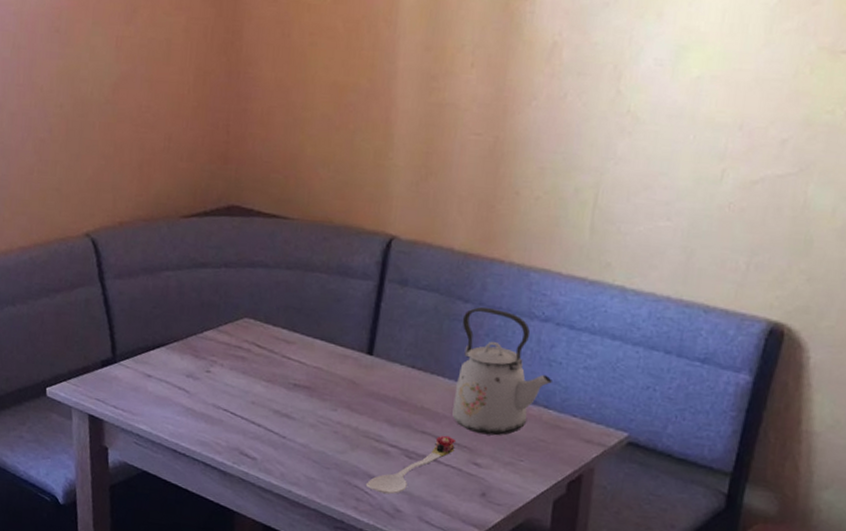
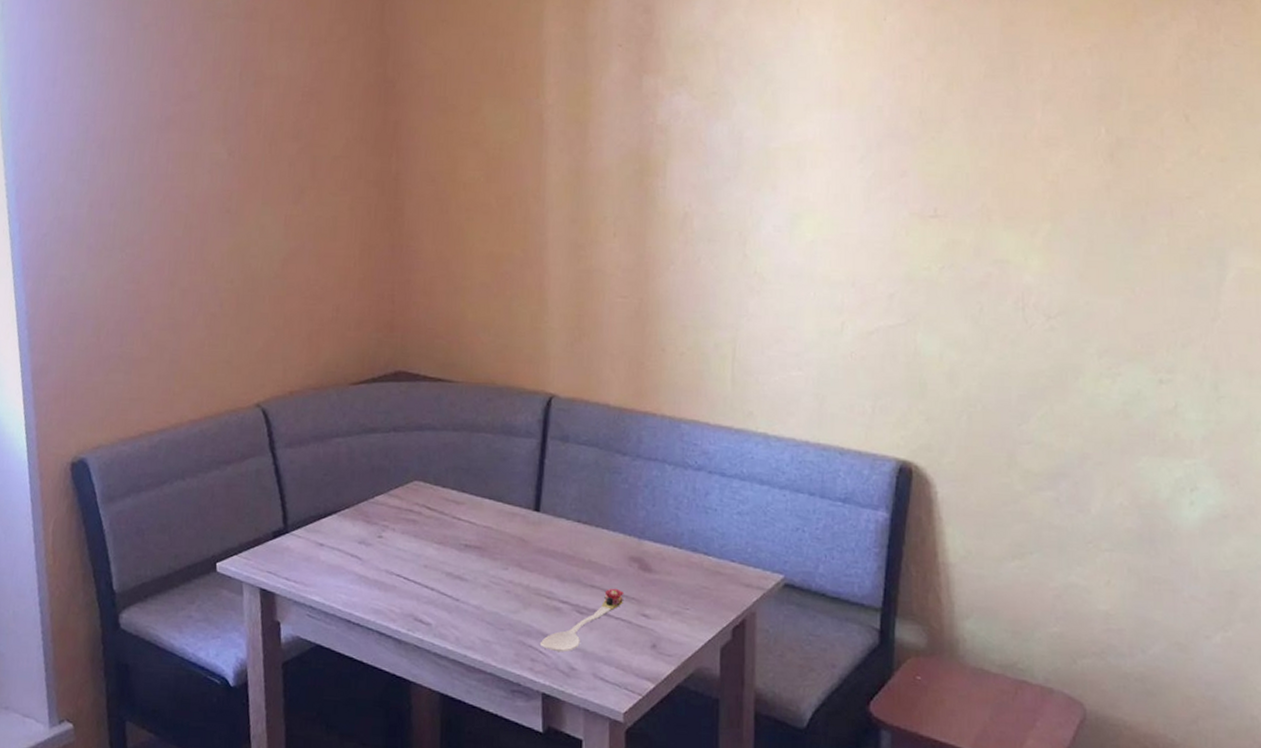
kettle: present [452,306,552,436] -> none [619,458,709,586]

